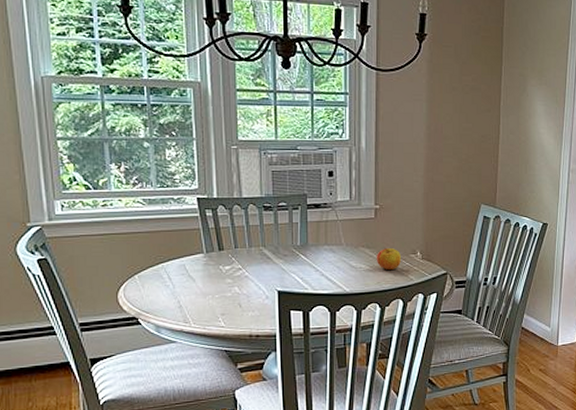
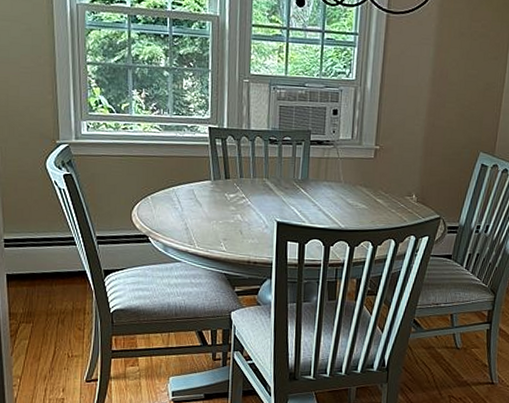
apple: present [376,248,401,271] -> none [372,189,397,211]

